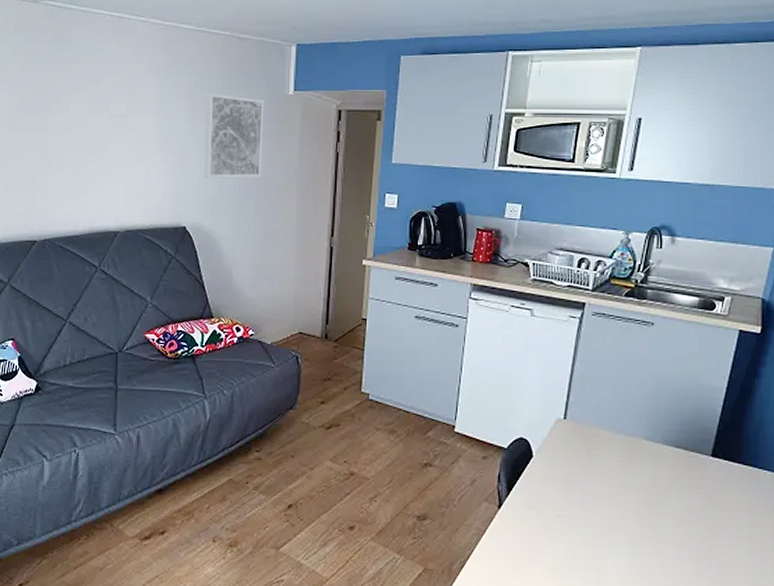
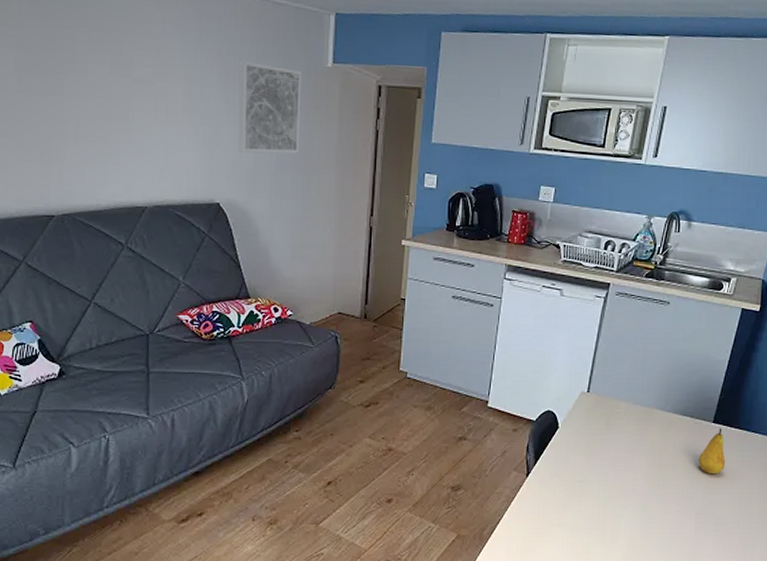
fruit: none [696,463,729,515] -> present [698,428,726,474]

